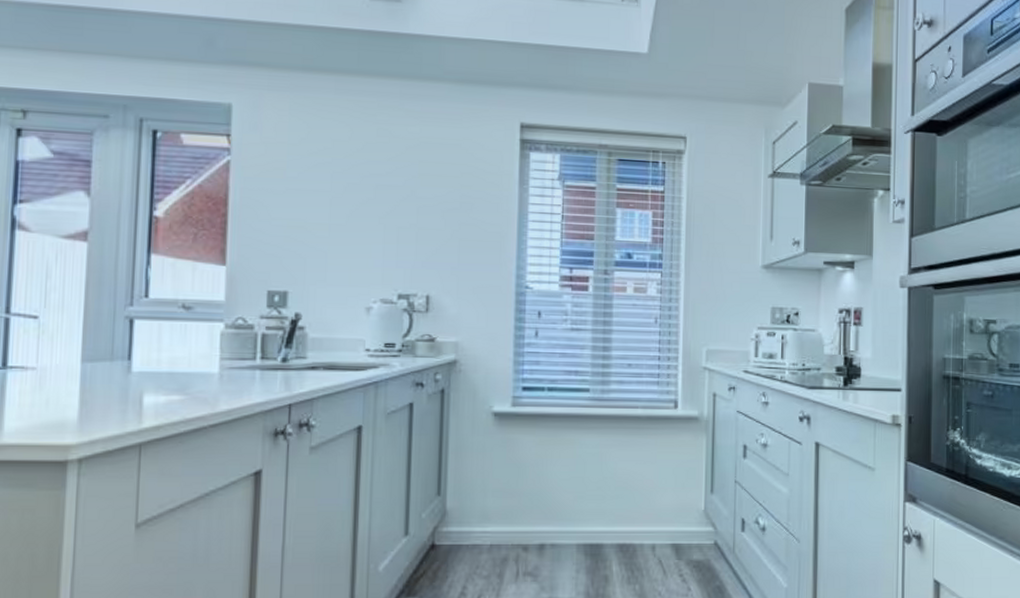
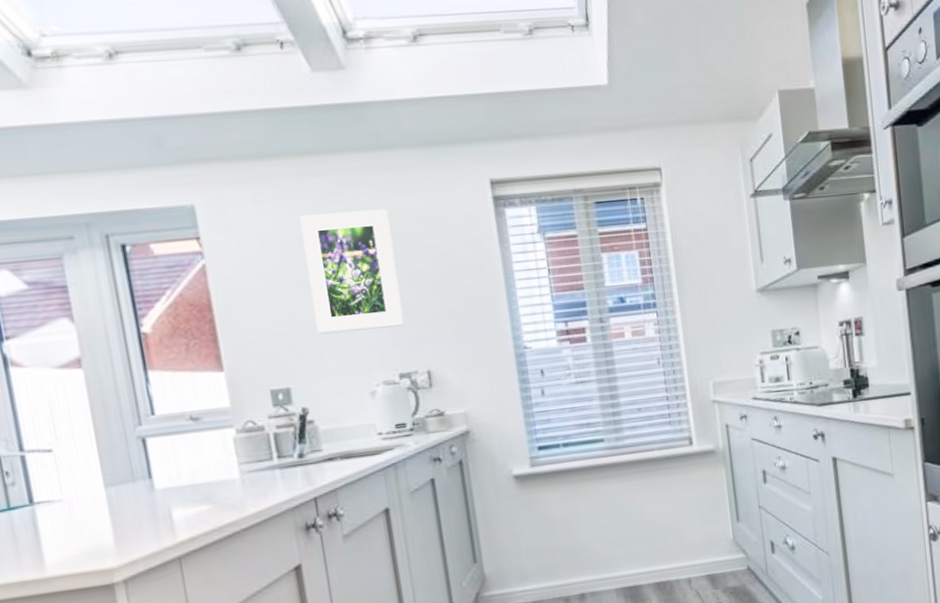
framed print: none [325,129,417,248] -> present [300,208,405,334]

